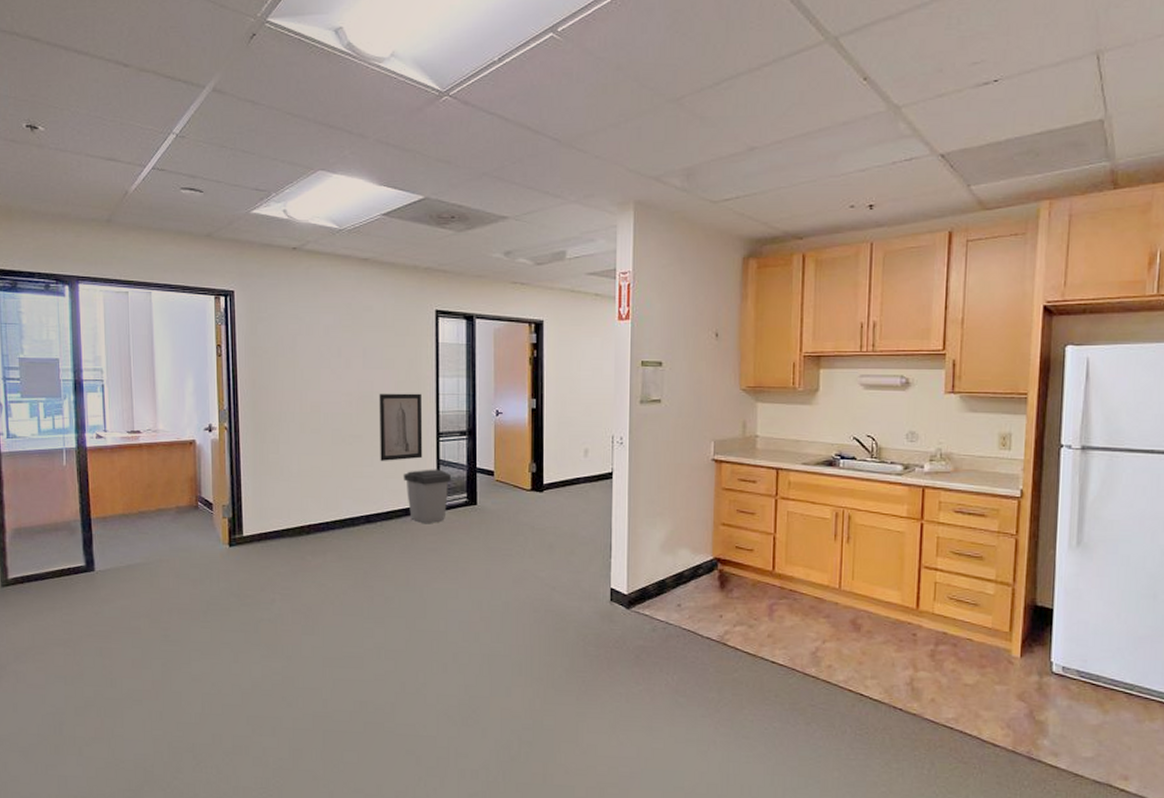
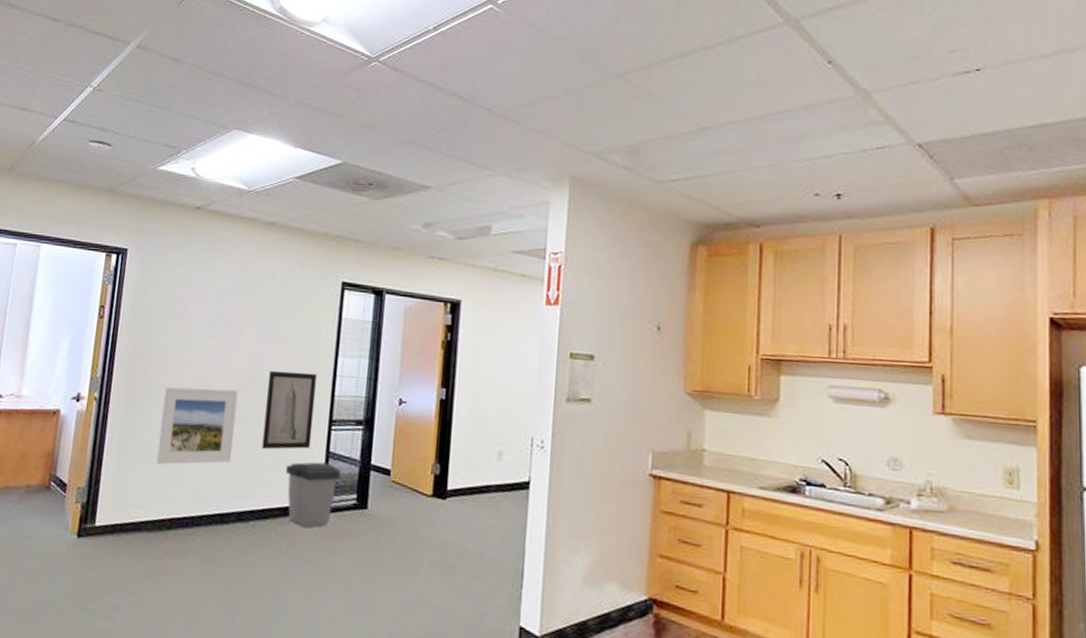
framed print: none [287,412,355,481] -> present [156,386,238,465]

